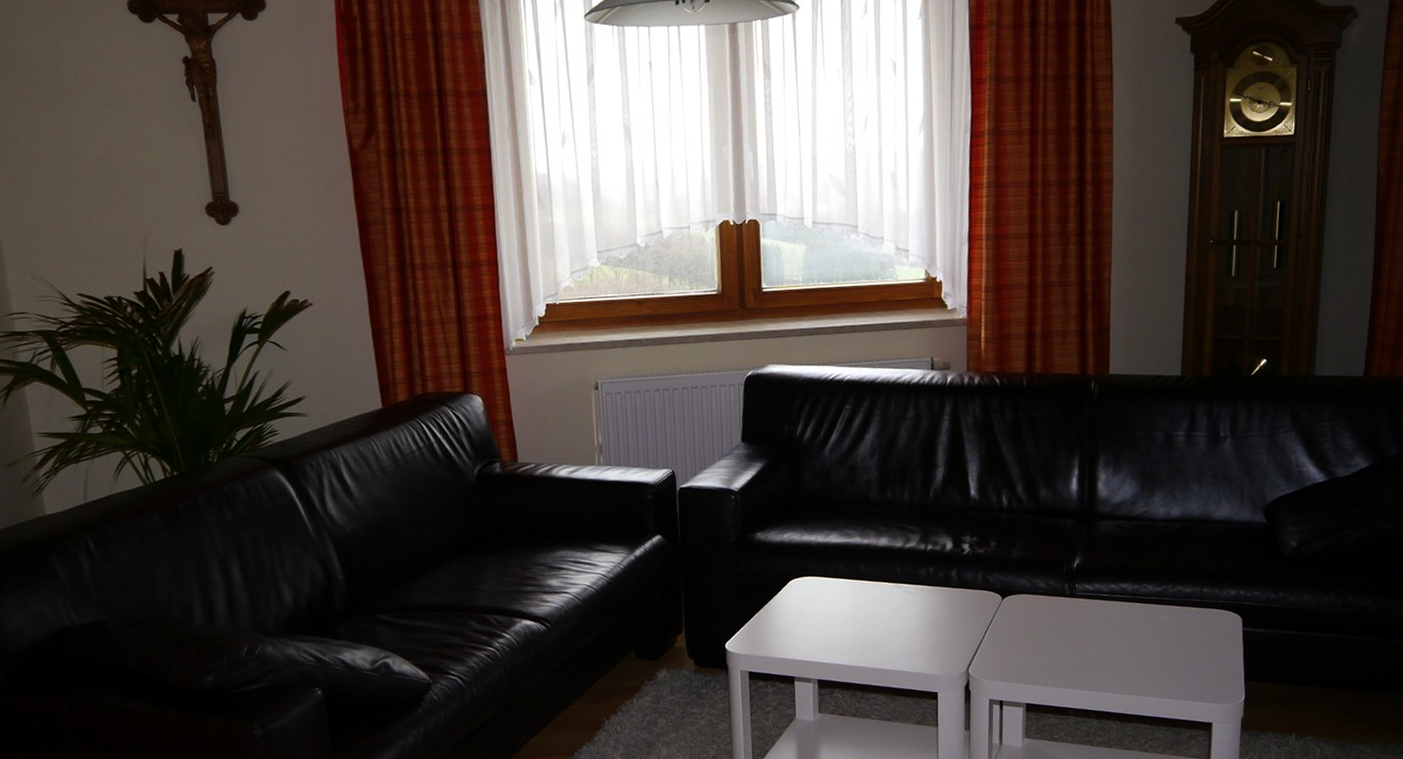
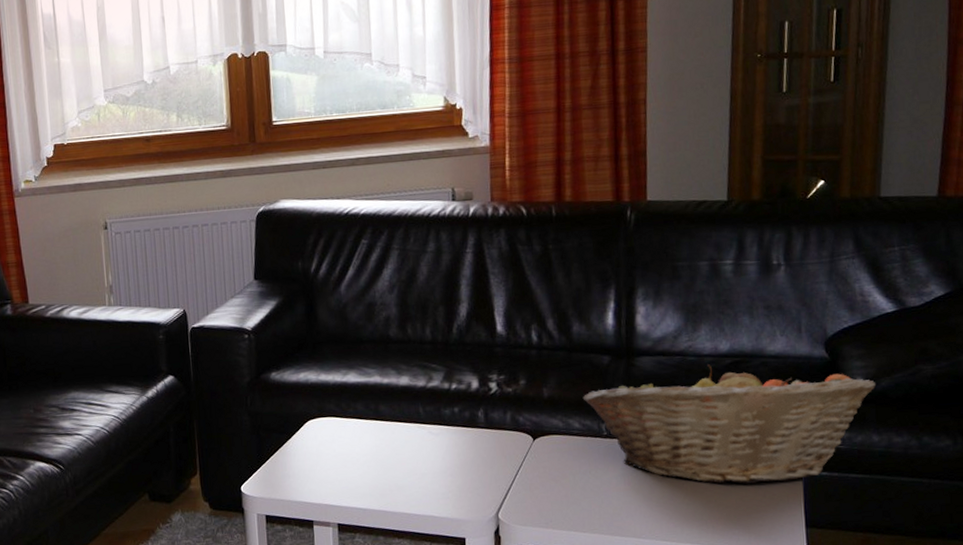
fruit basket: none [1048,528,1308,641] -> present [582,364,876,485]

